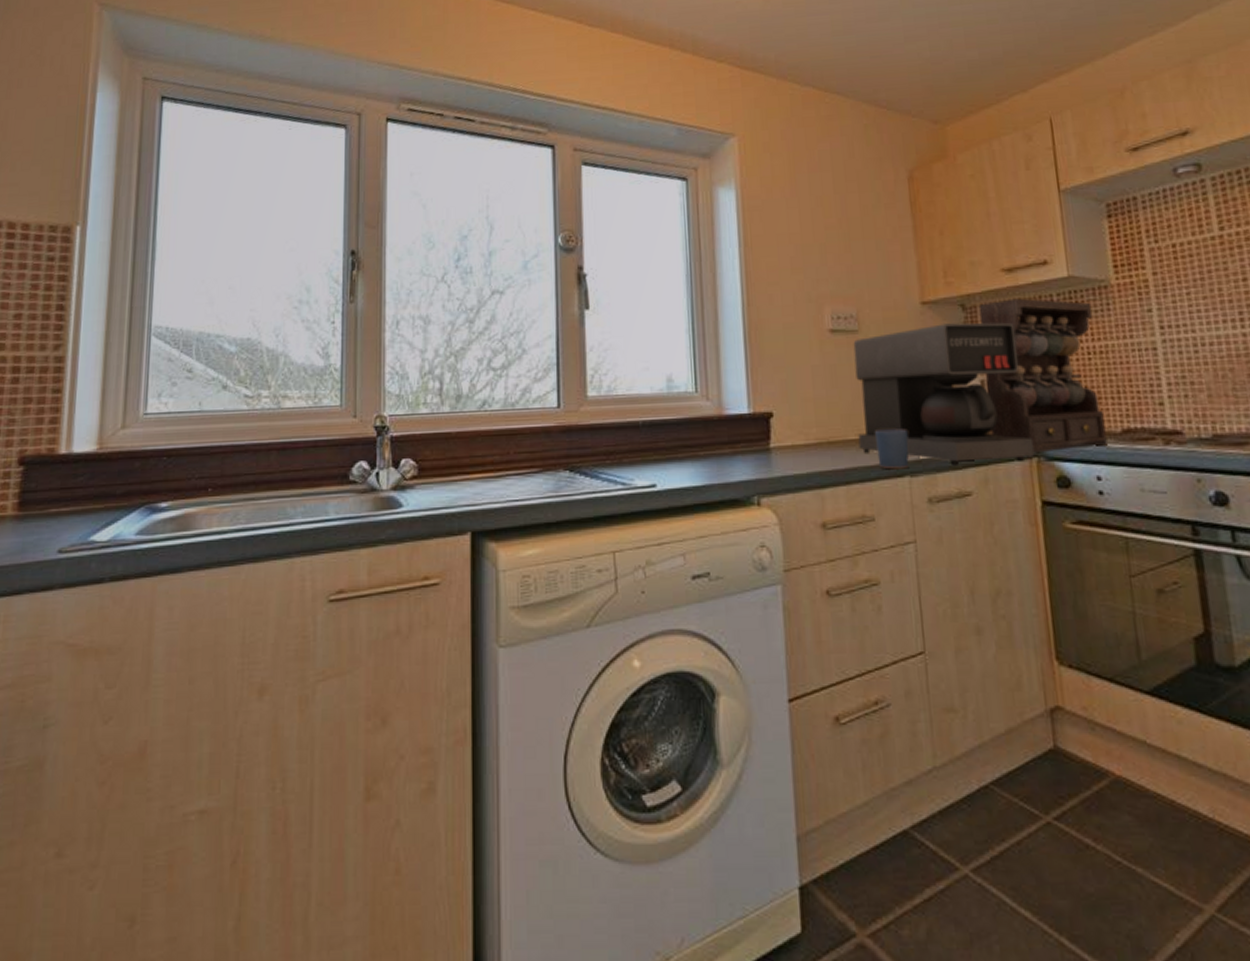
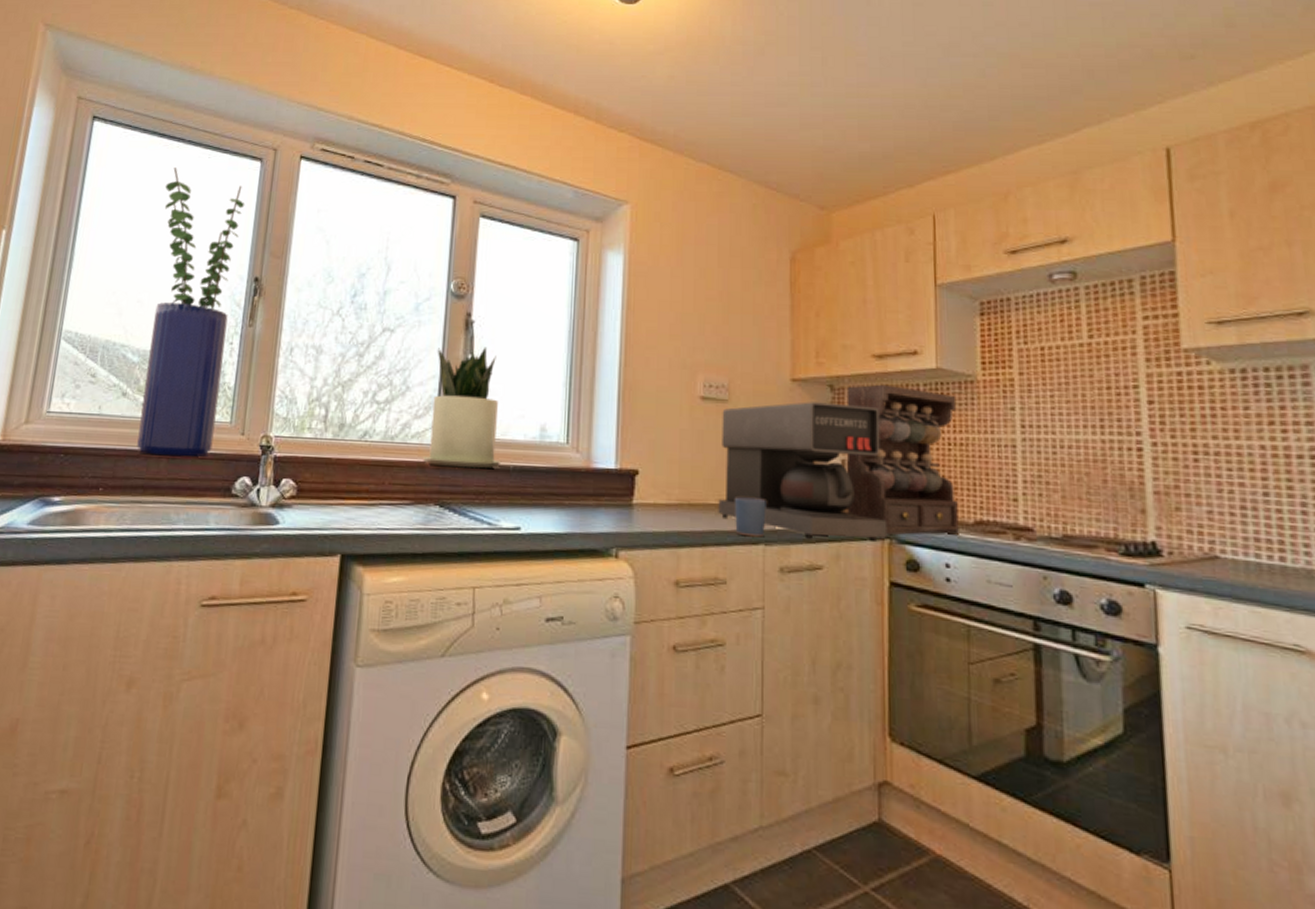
vase: none [244,143,333,449] -> present [137,168,245,457]
planter: none [546,300,630,430] -> present [422,347,502,469]

